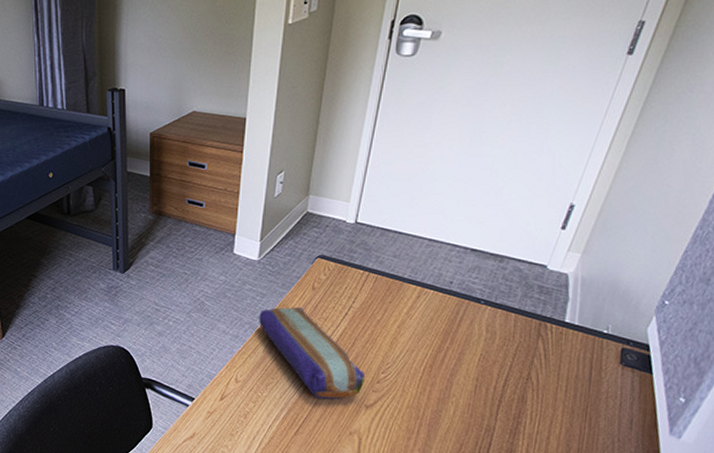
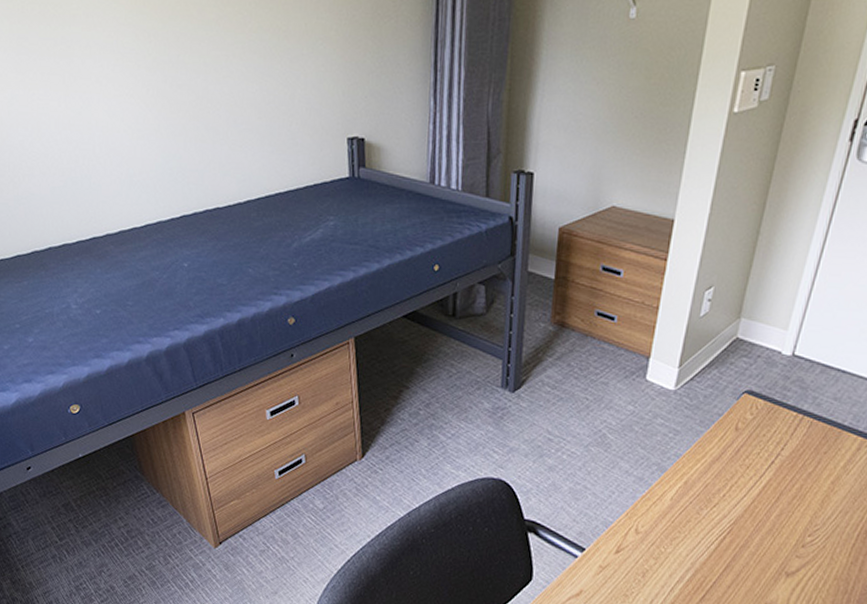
pencil case: present [259,307,364,400] -> none [669,449,788,563]

